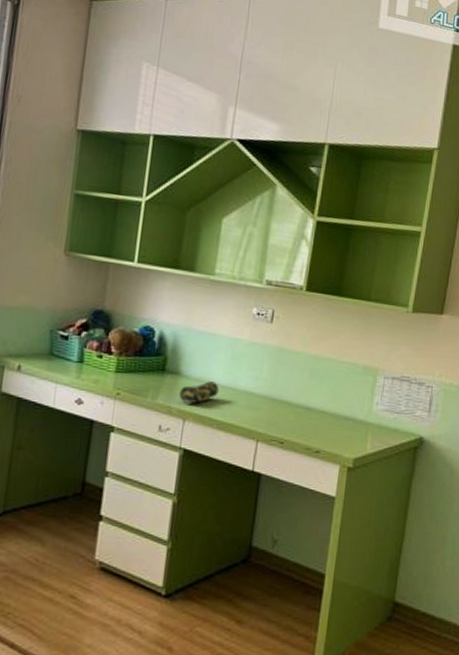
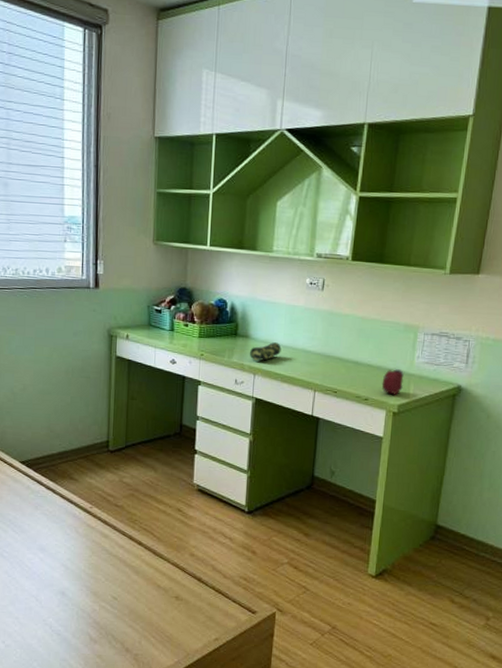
alarm clock: none [335,415,361,447] -> present [381,368,404,395]

